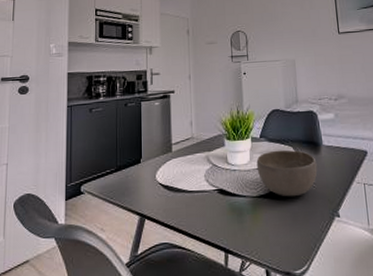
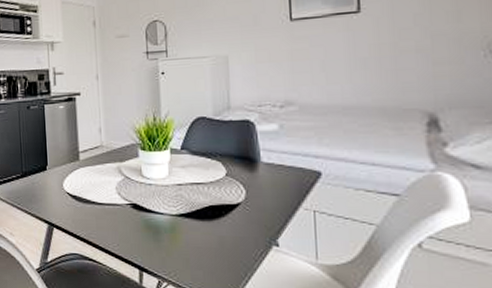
bowl: present [256,149,318,197] -> none [176,165,253,219]

